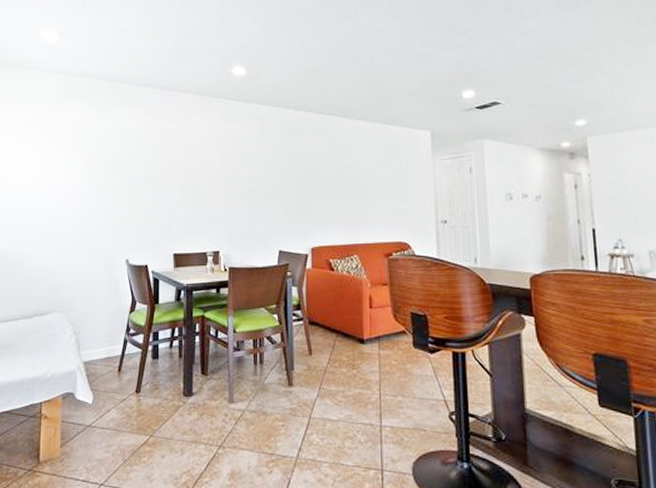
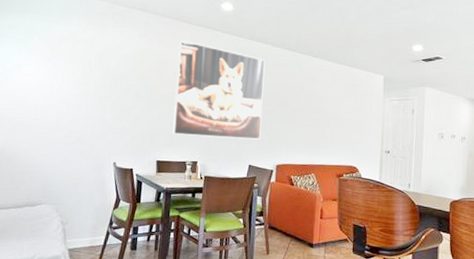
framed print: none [188,113,290,222] -> present [172,39,265,140]

